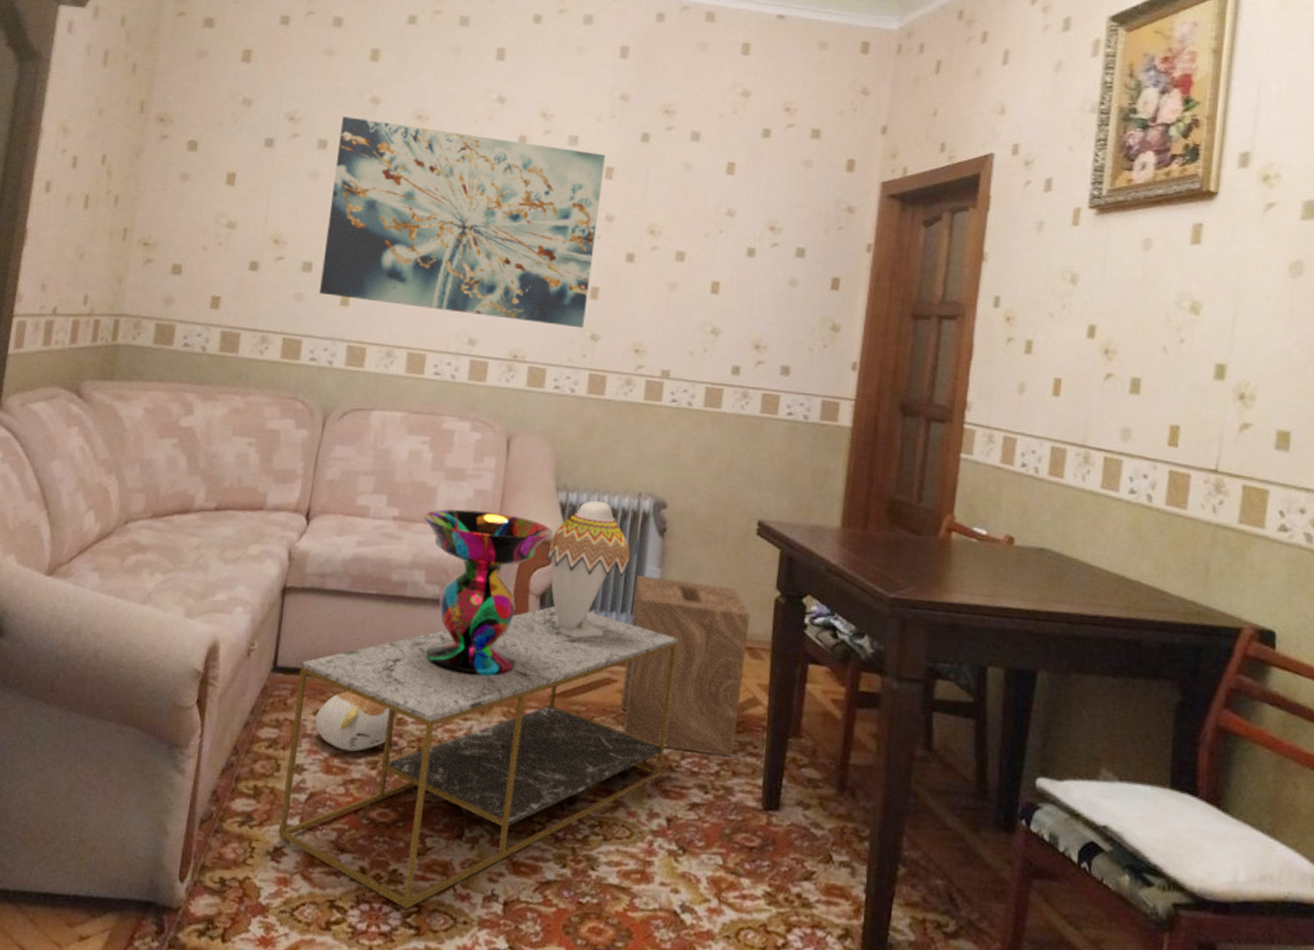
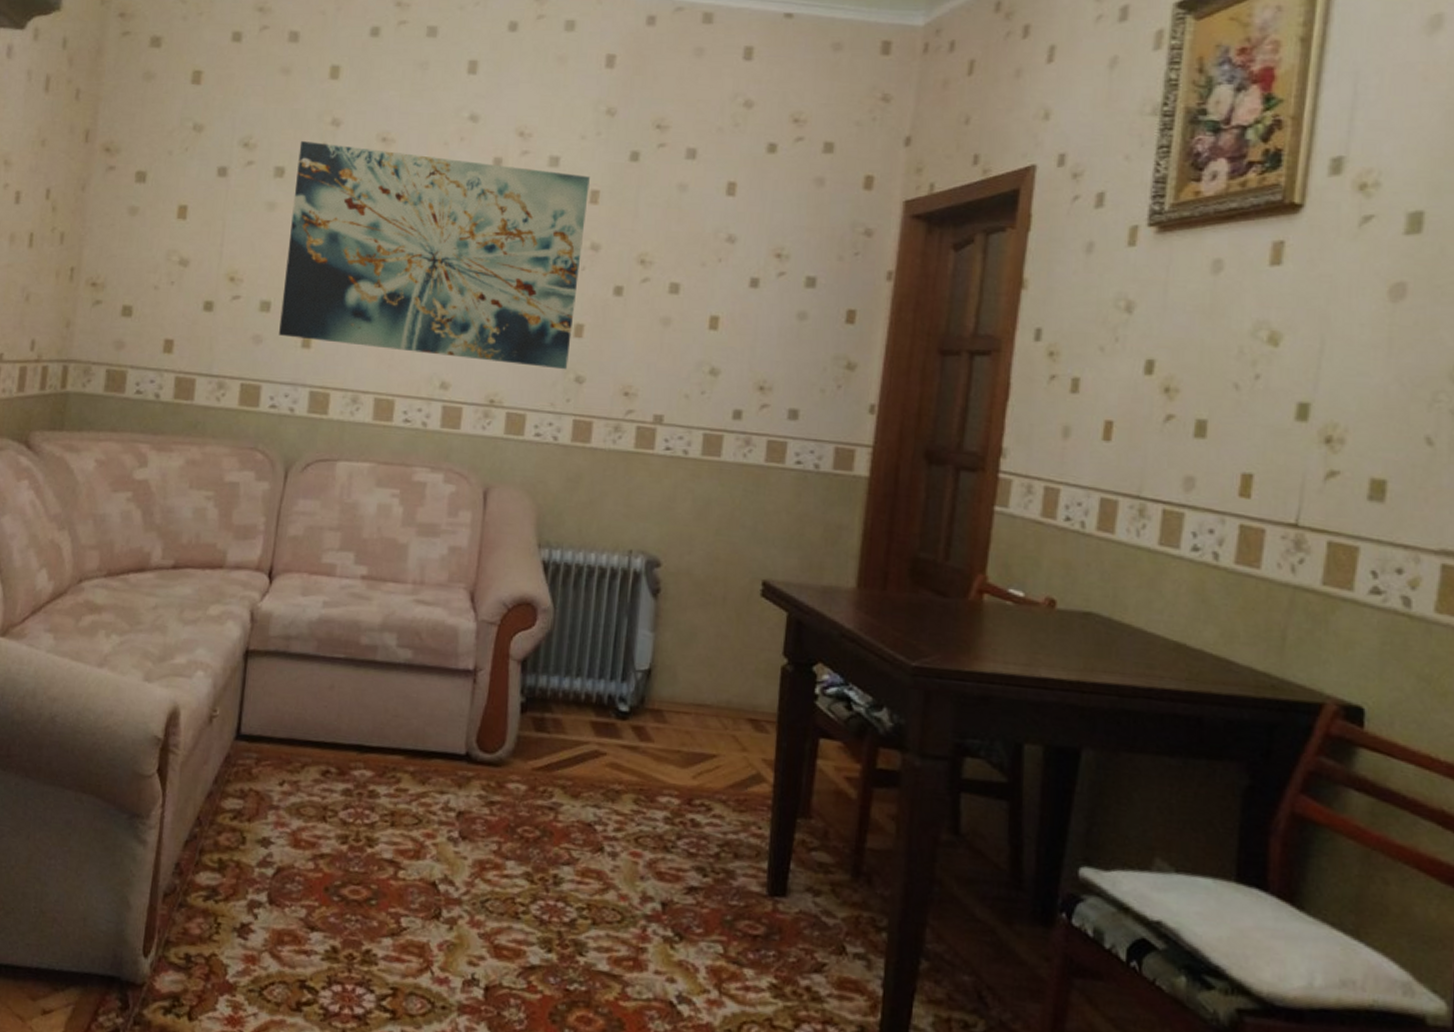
coffee table: present [279,606,678,910] -> none [246,673,673,992]
plush toy: present [315,691,399,752] -> none [281,761,370,825]
decorative bowl: present [422,509,553,677] -> none [393,567,534,748]
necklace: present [545,500,631,639] -> none [526,558,621,708]
stool: present [621,574,750,758] -> none [610,639,754,838]

